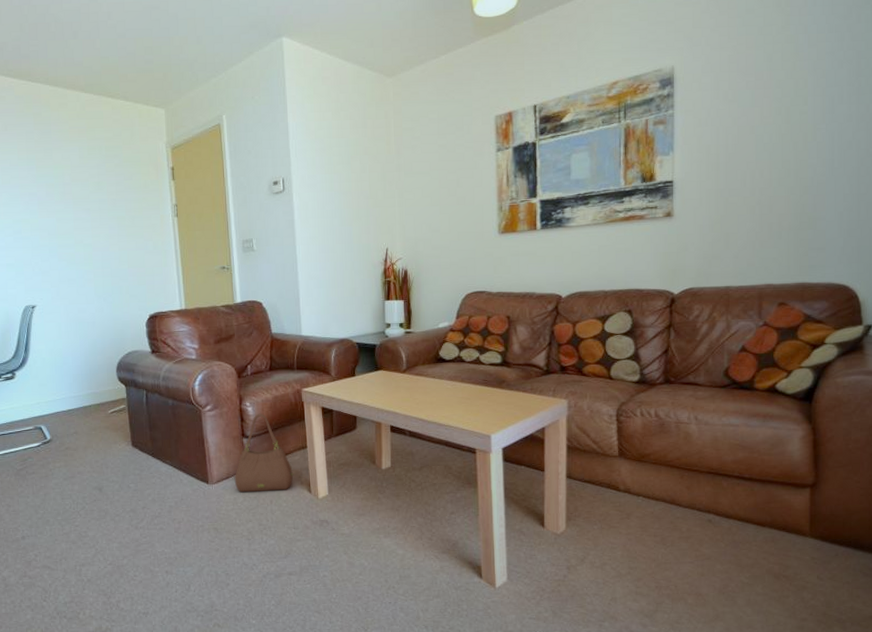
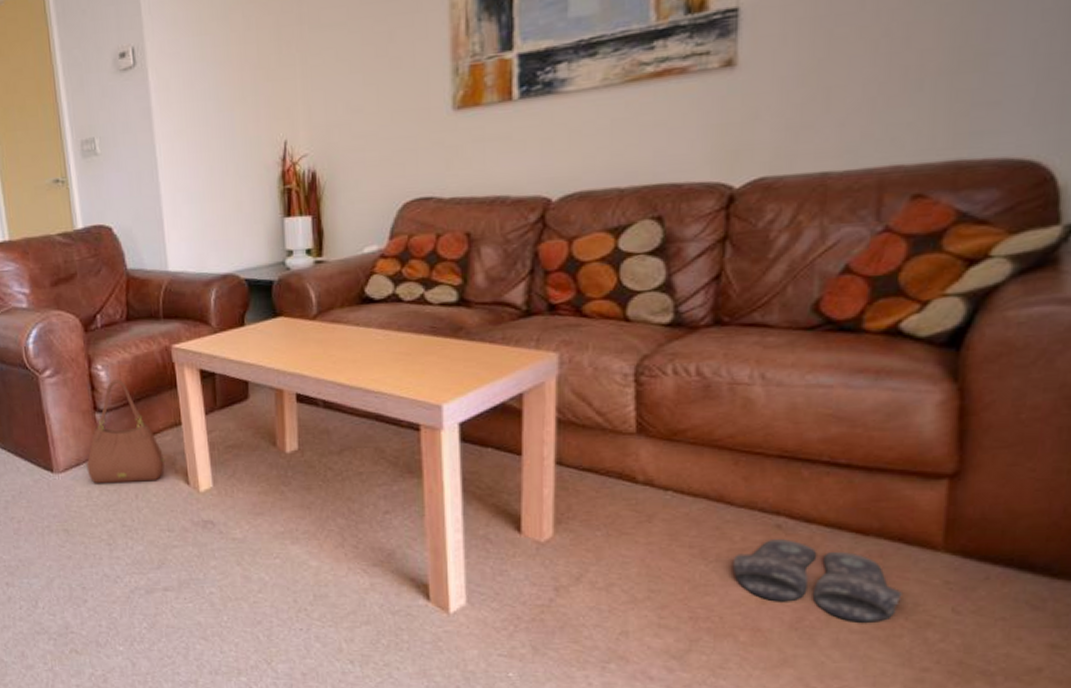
slippers: none [682,530,788,588] -> present [732,539,904,624]

